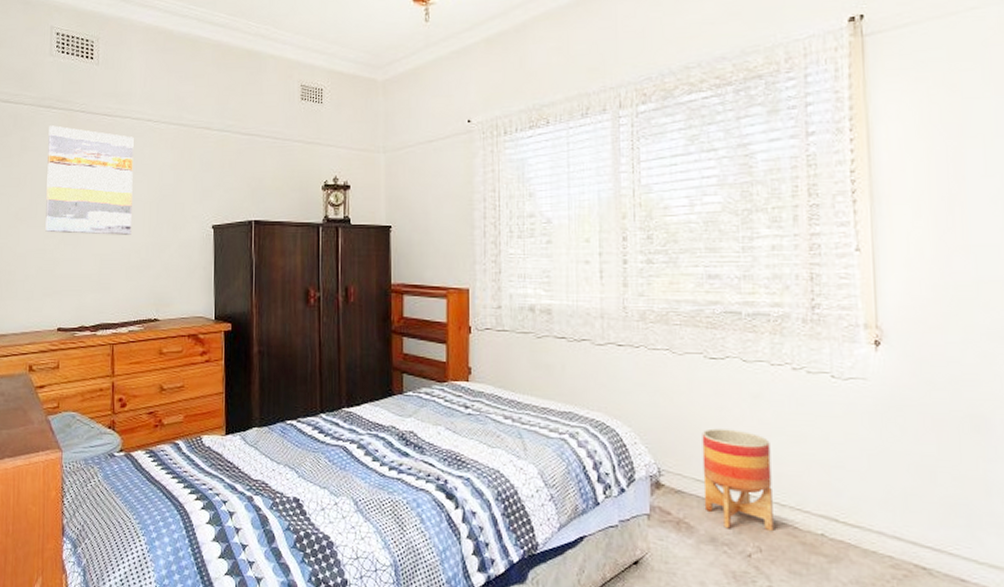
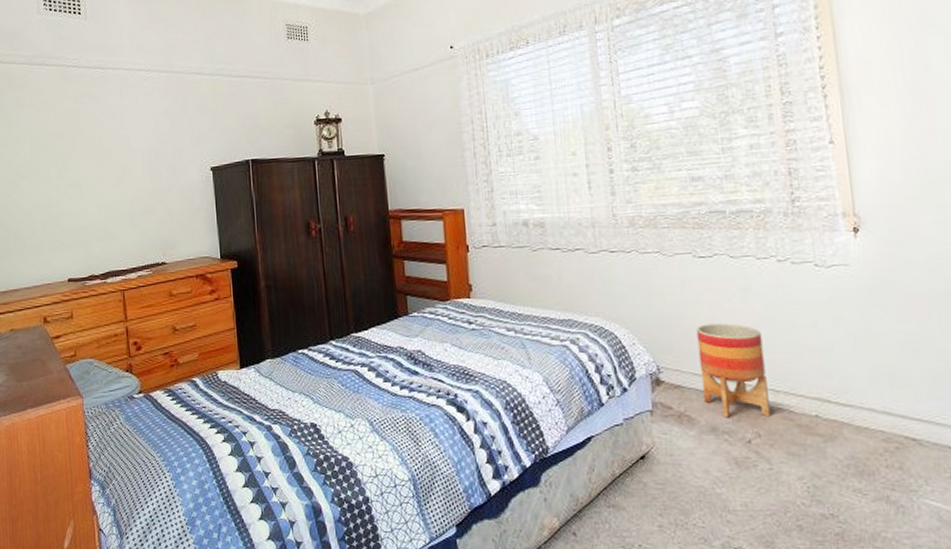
wall art: present [45,125,134,235] -> none [43,82,133,187]

